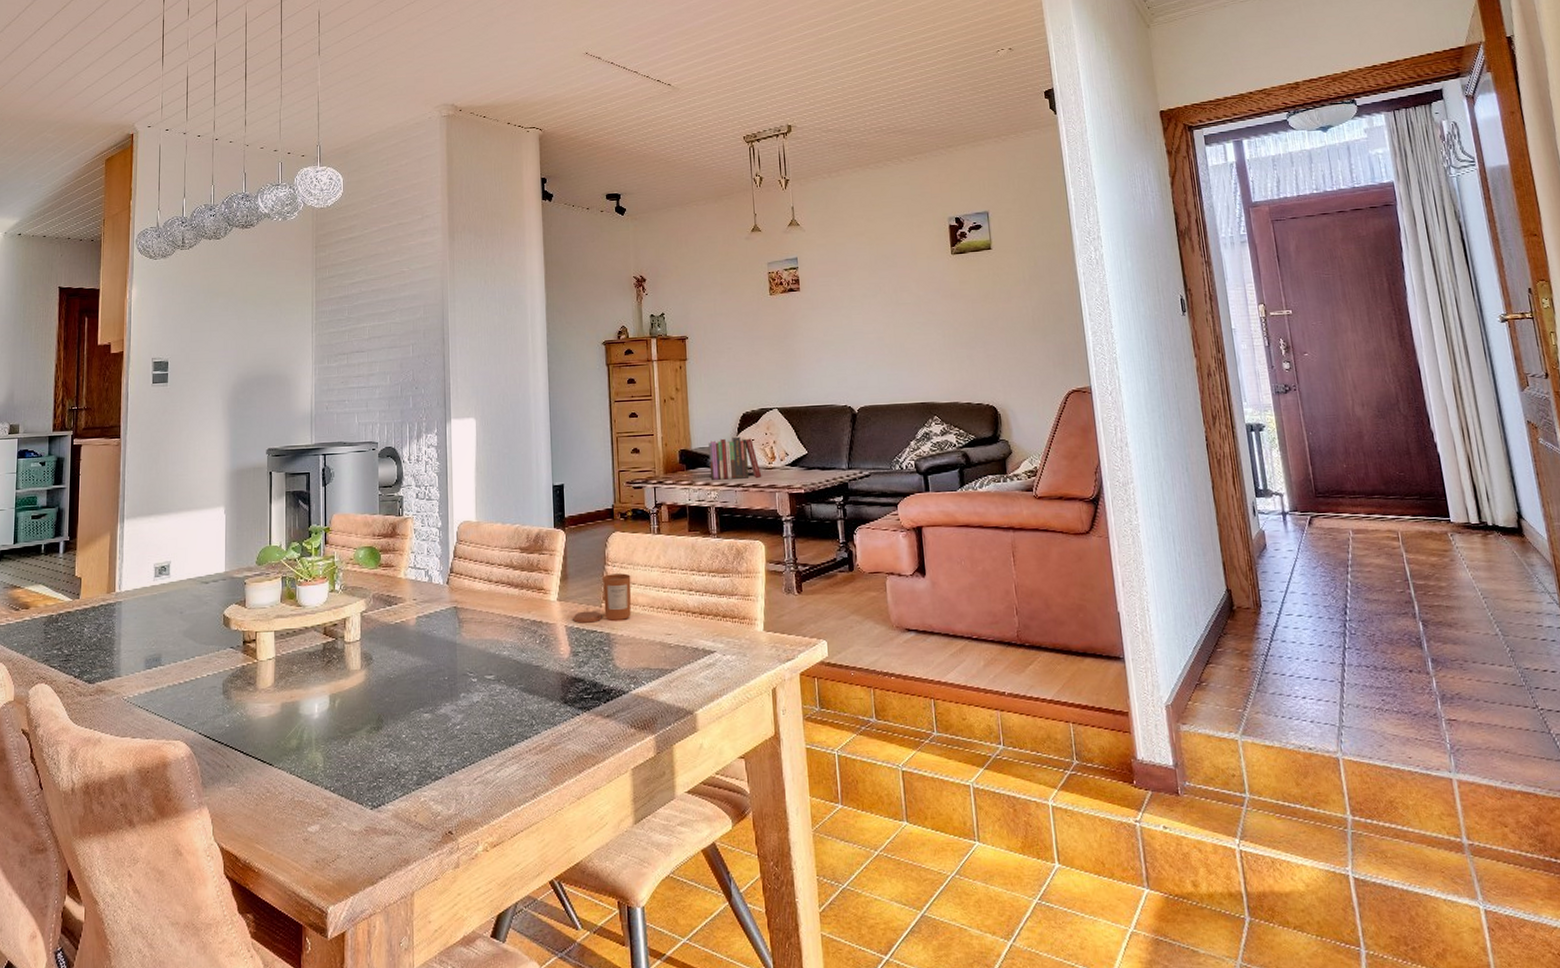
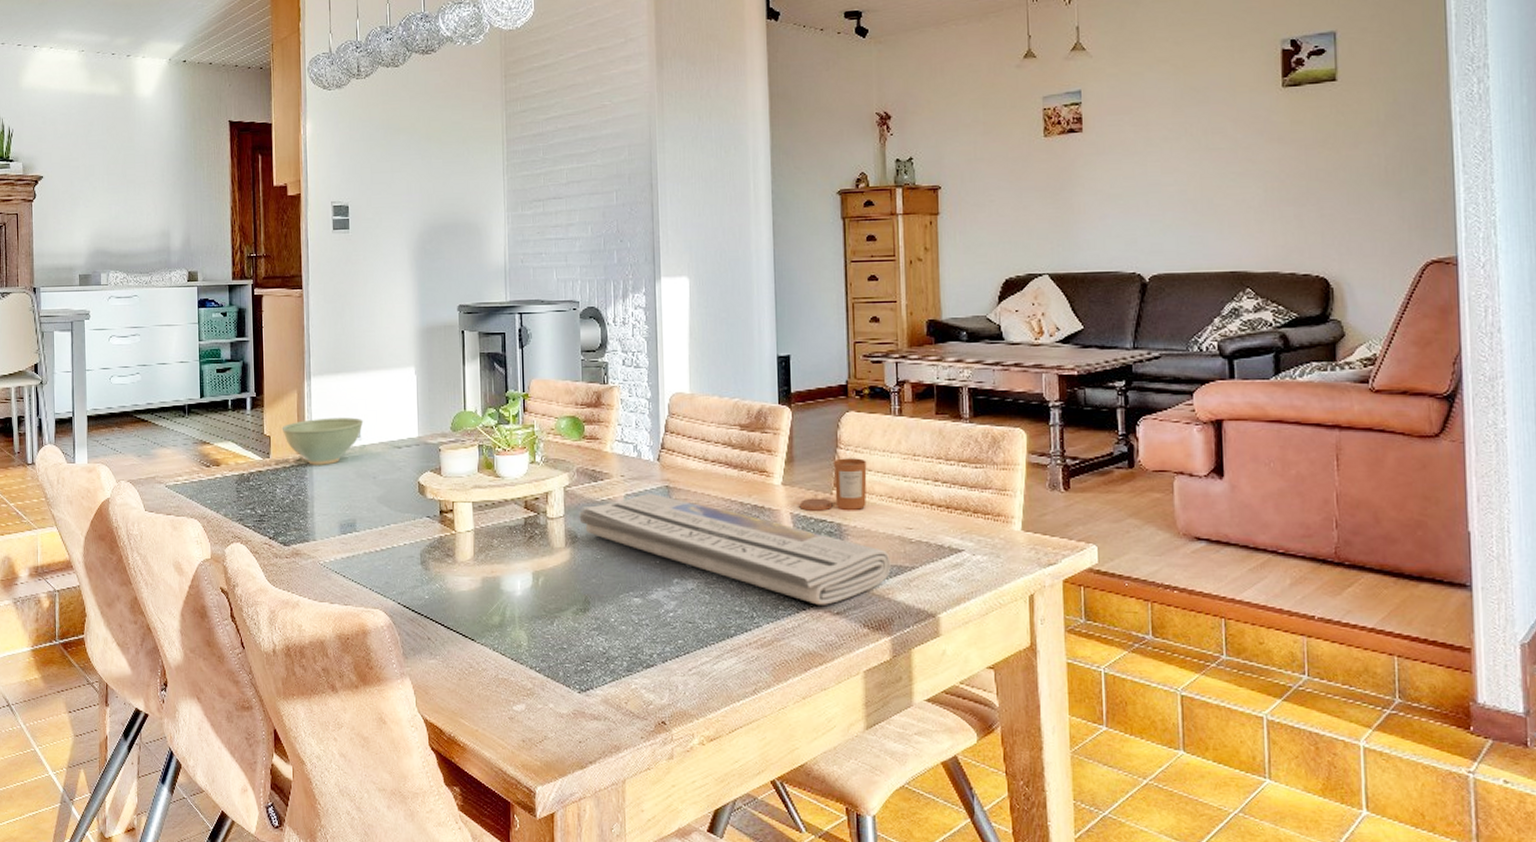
bowl: none [93,556,173,604] -> present [281,417,364,465]
newspaper: none [373,615,654,710] -> present [578,494,891,605]
books: present [708,436,762,481] -> none [962,306,1026,358]

